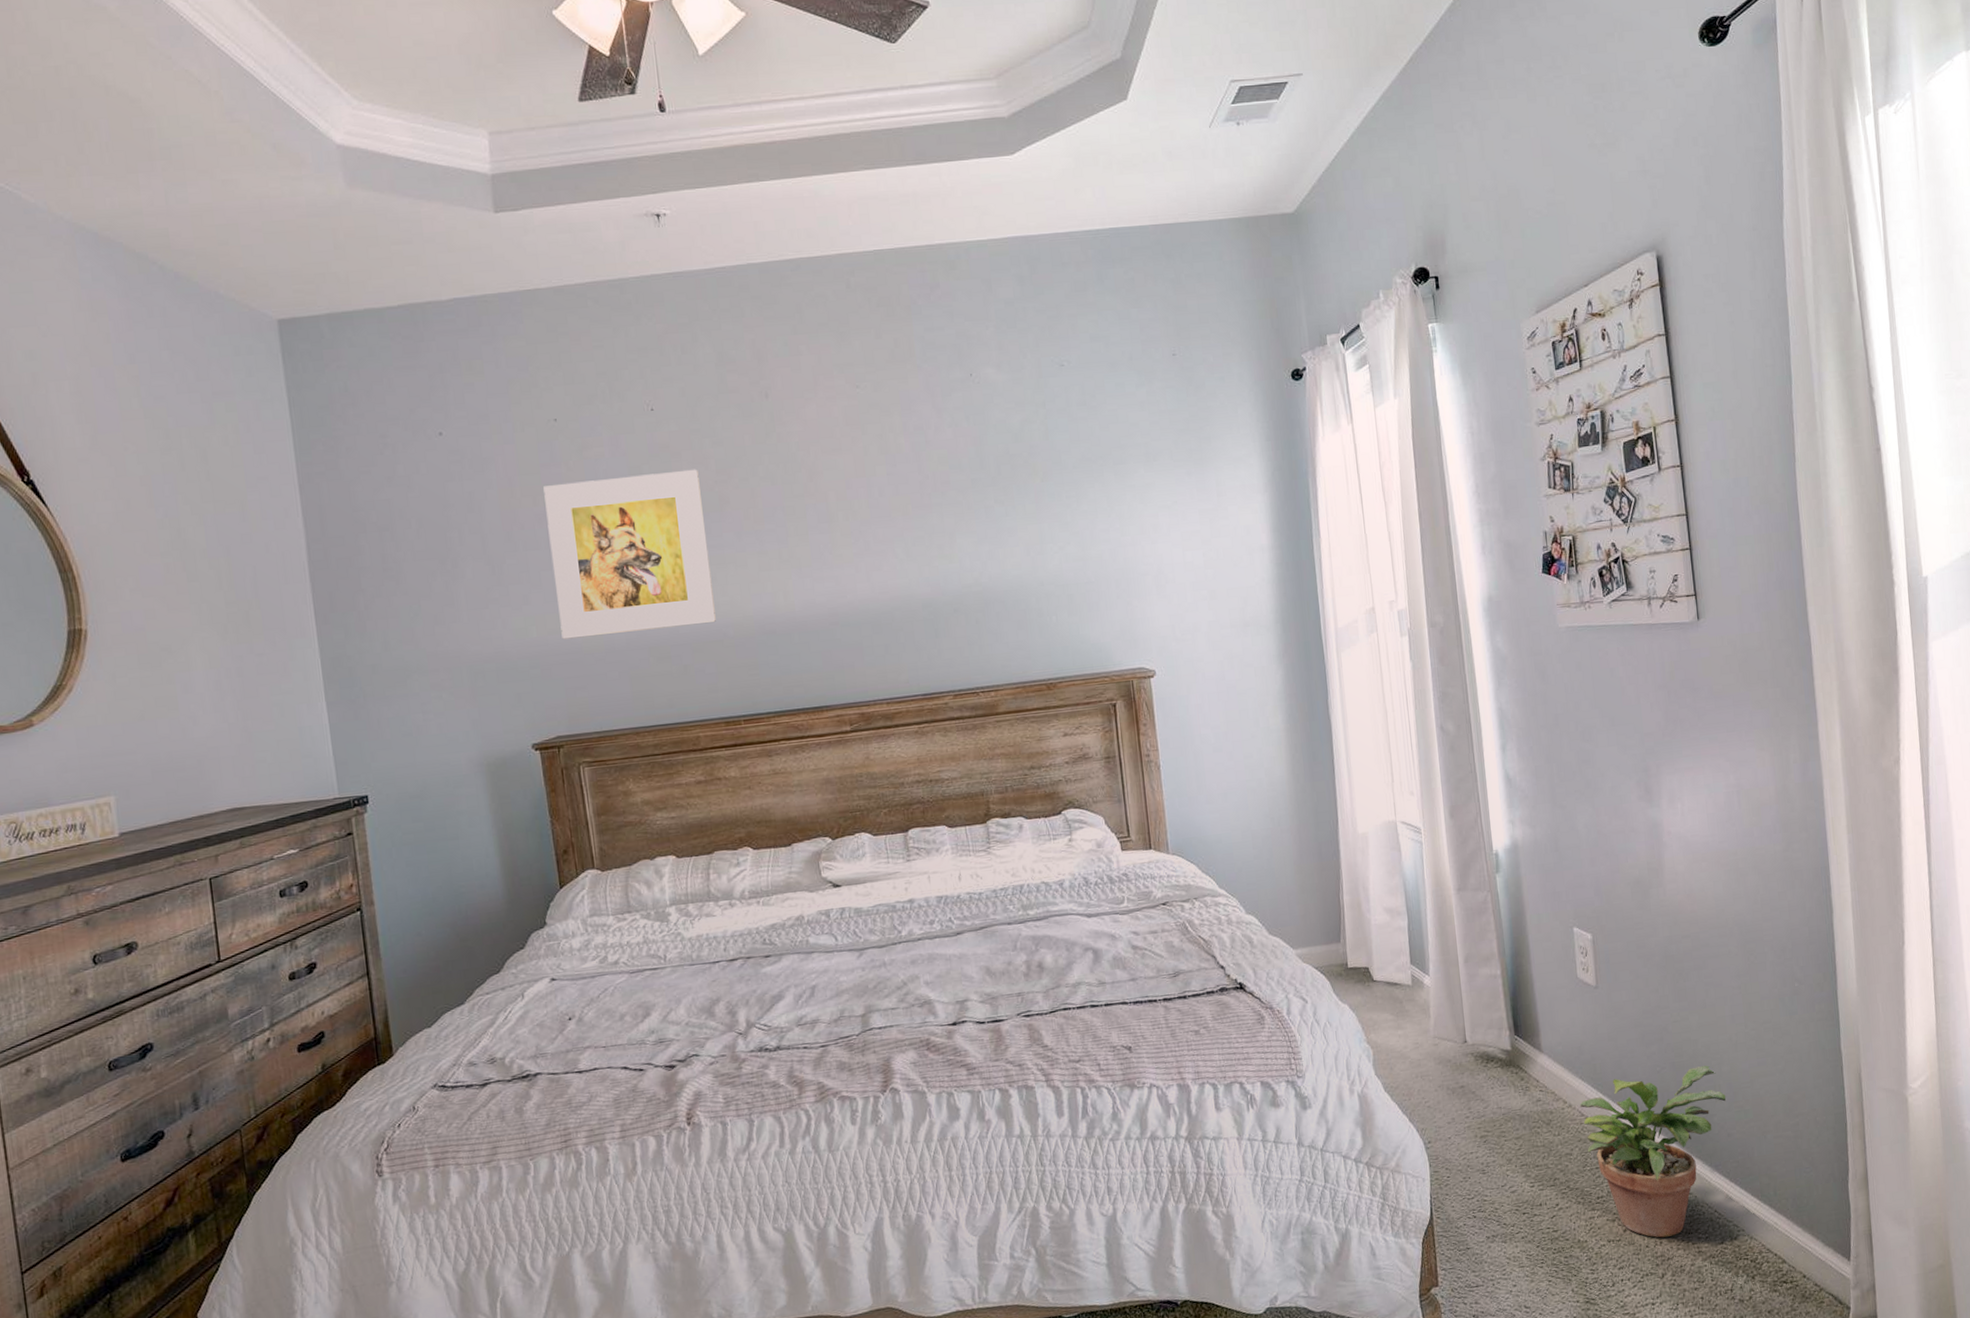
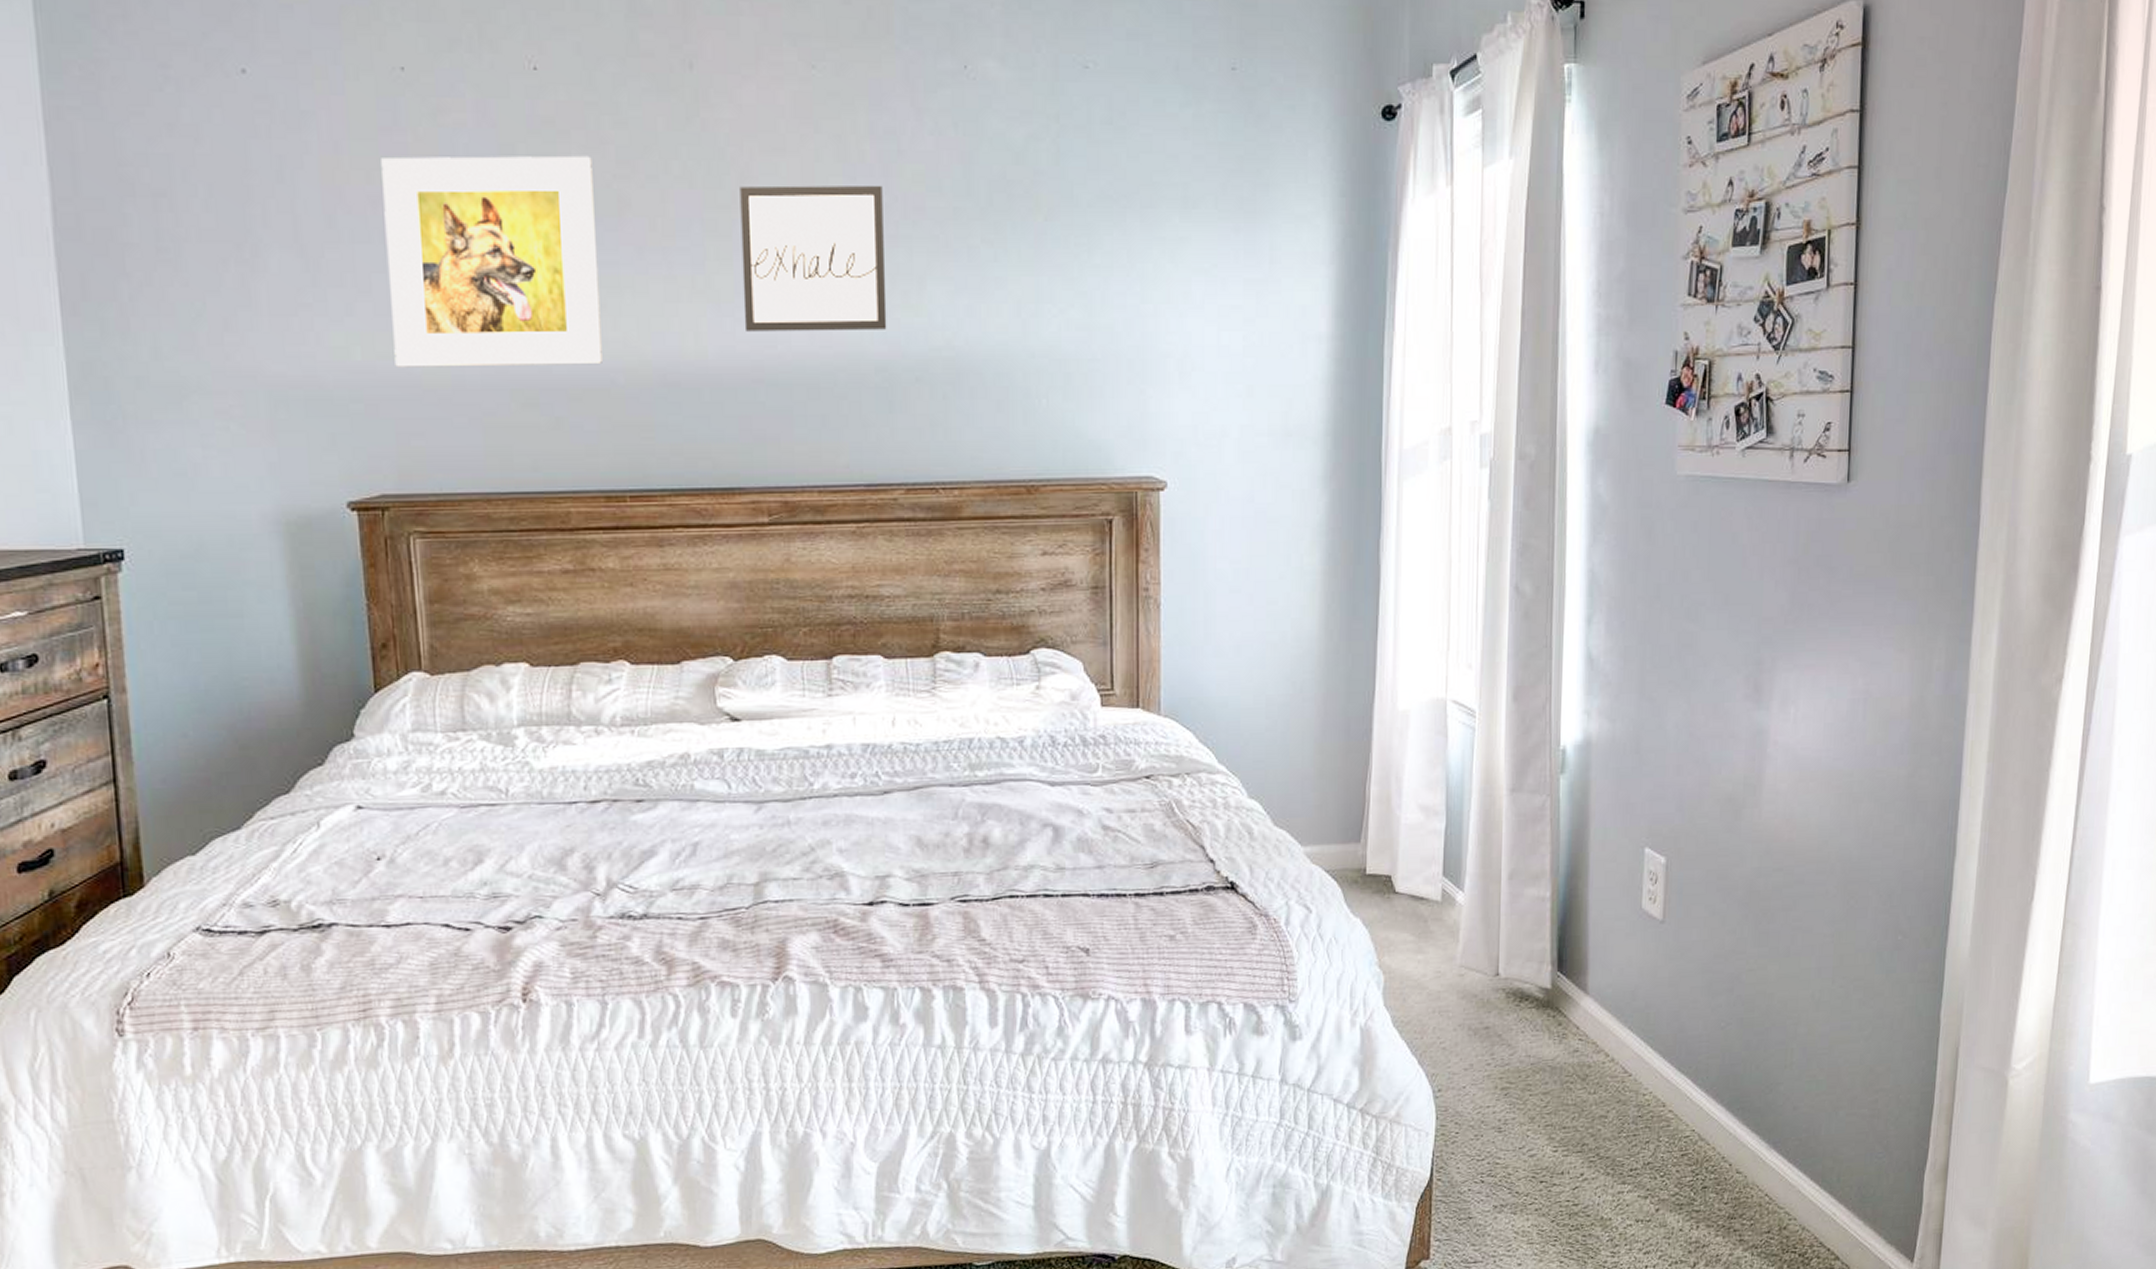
wall art: none [809,468,929,587] -> present [740,185,887,331]
potted plant: present [1579,1065,1726,1238] -> none [1623,1025,1798,1221]

